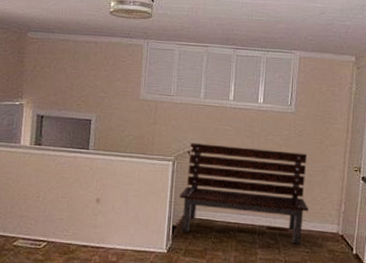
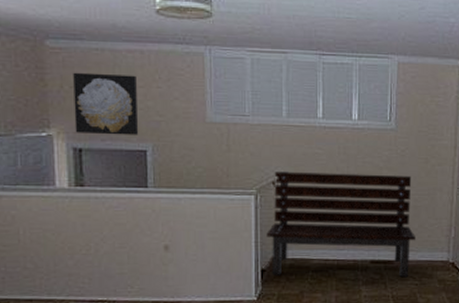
wall art: none [40,57,90,107] -> present [73,72,139,135]

